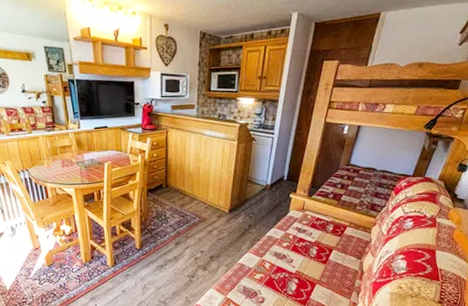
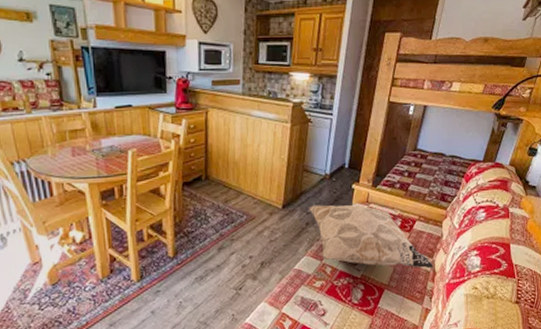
decorative pillow: none [251,210,362,269] -> present [309,205,434,269]

